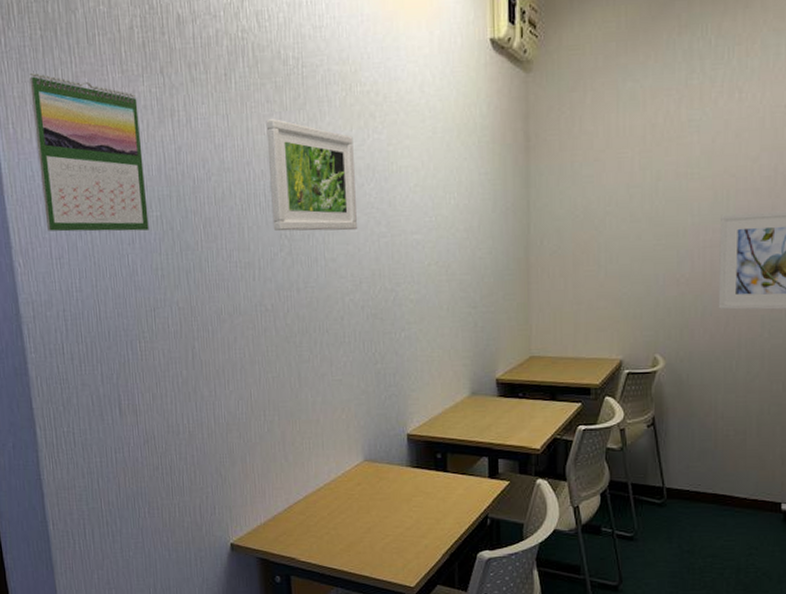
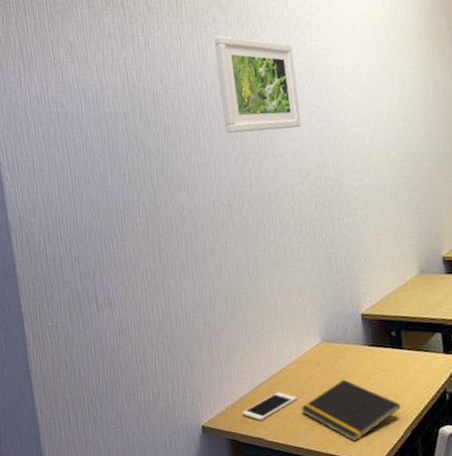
calendar: present [29,72,149,232] -> none [12,15,117,148]
cell phone: none [274,511,334,540] -> present [242,392,298,421]
notepad: none [337,500,440,564] -> present [301,379,401,442]

